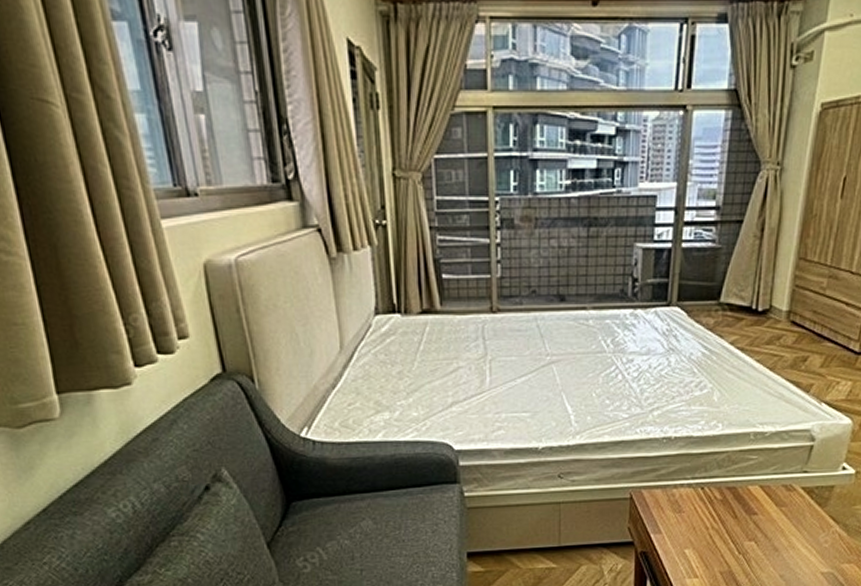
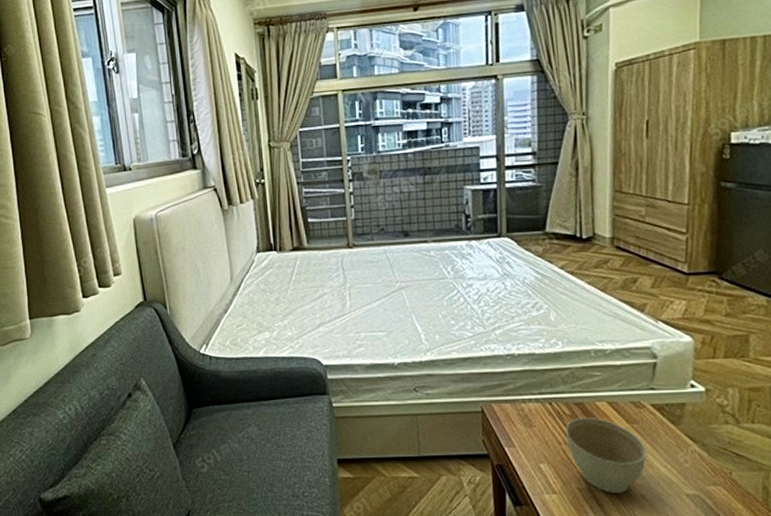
planter bowl: none [714,502,790,575] -> present [566,418,647,493]

